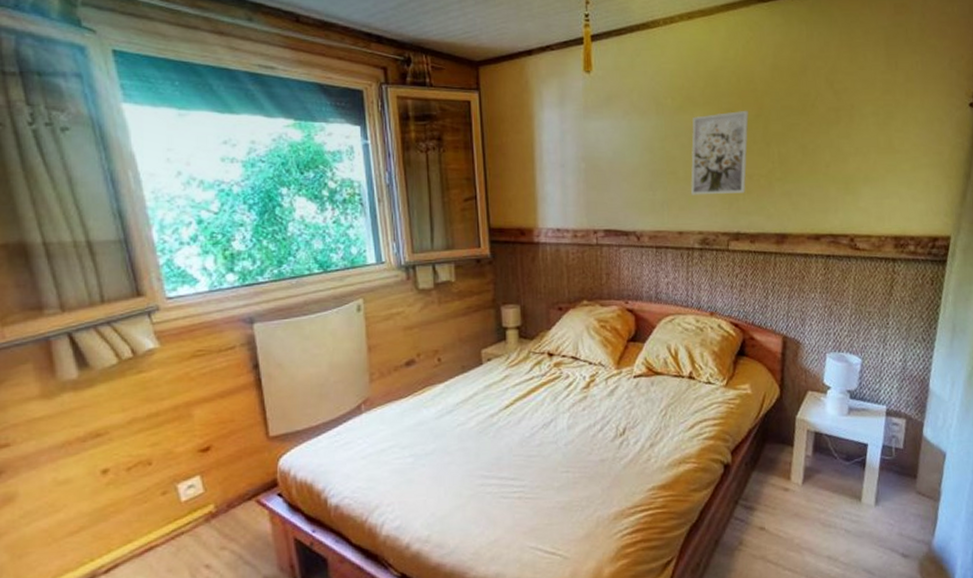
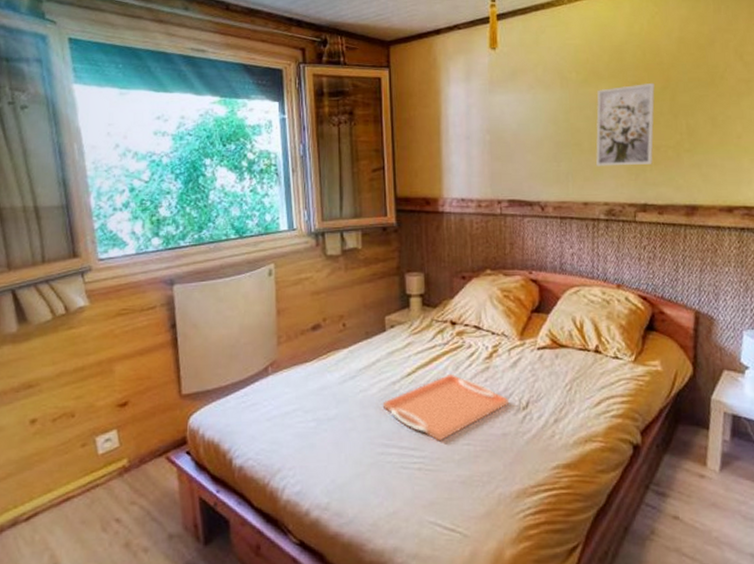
serving tray: none [481,404,606,471] -> present [382,373,509,442]

